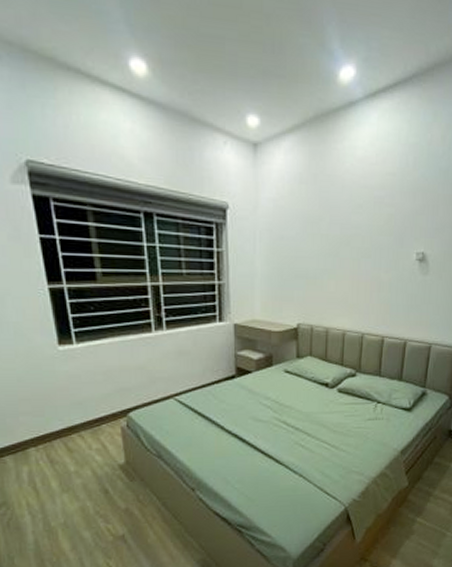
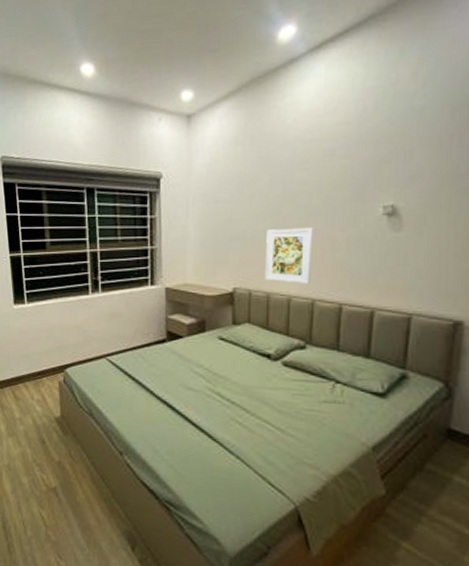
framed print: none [324,268,365,320] -> present [264,227,315,284]

